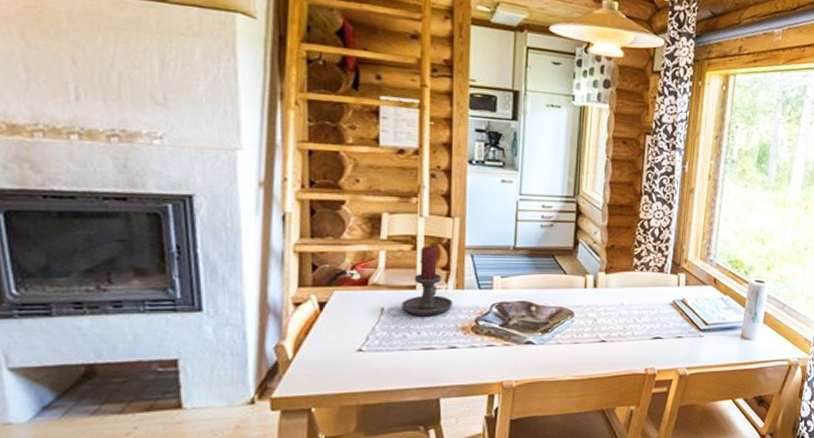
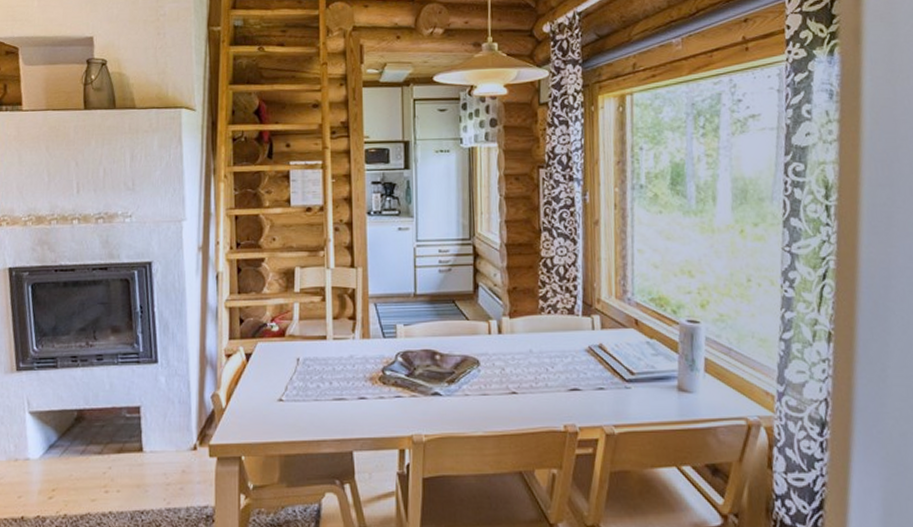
candle holder: present [402,245,452,315] -> none [315,296,360,365]

